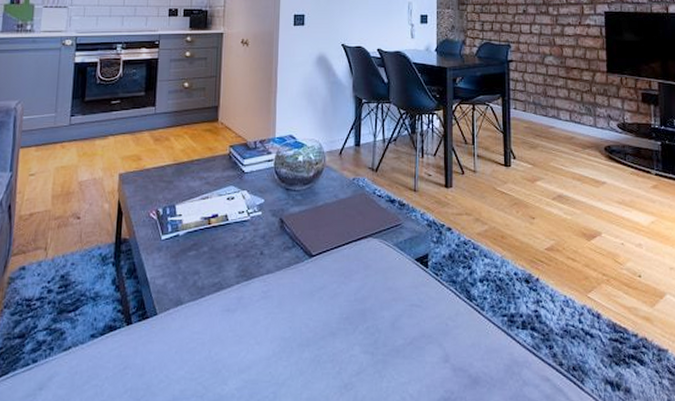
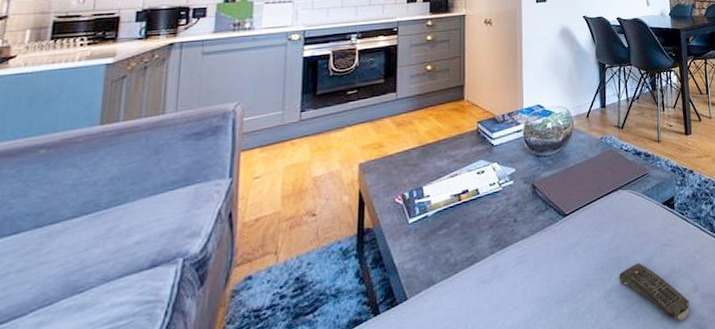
remote control: none [364,319,438,390] -> present [619,262,690,321]

